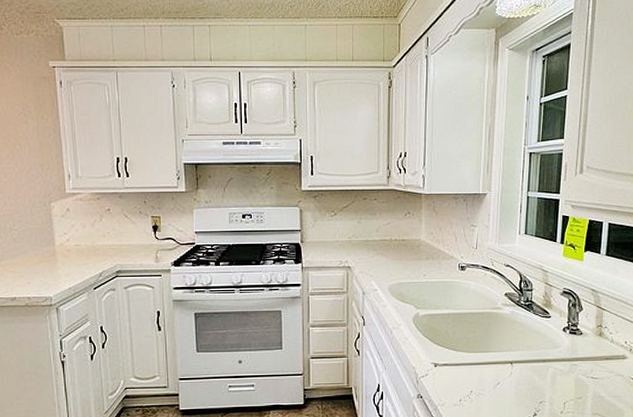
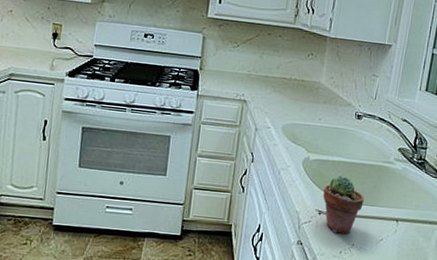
potted succulent: none [437,327,477,383] -> present [323,176,364,234]

